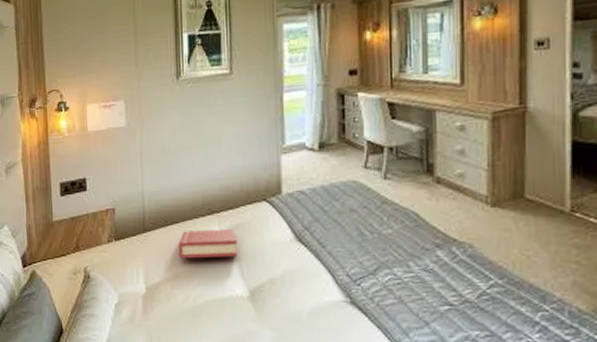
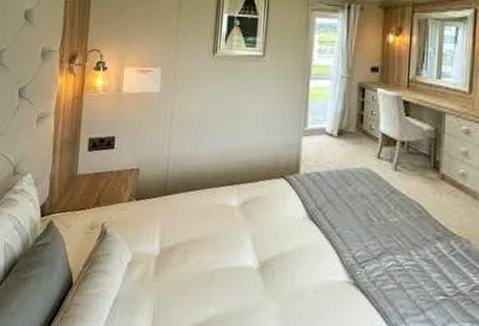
hardback book: present [178,230,238,259] -> none [195,198,254,228]

